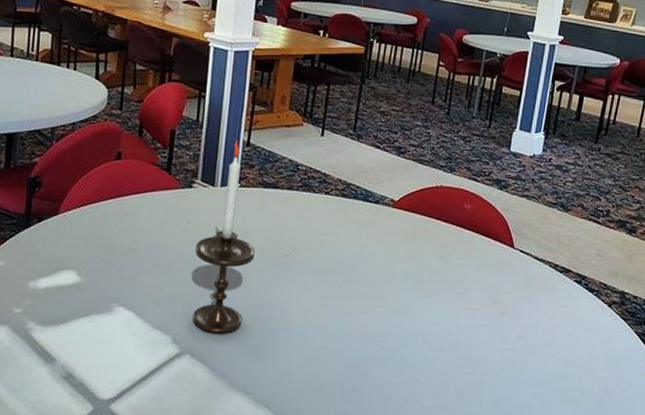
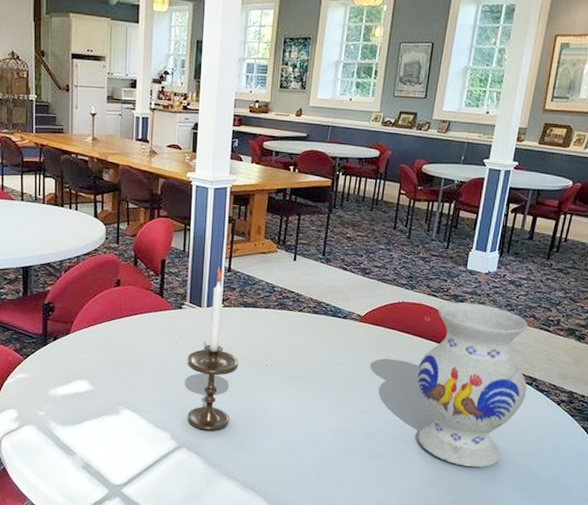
vase: none [455,188,576,380] -> present [417,302,528,468]

